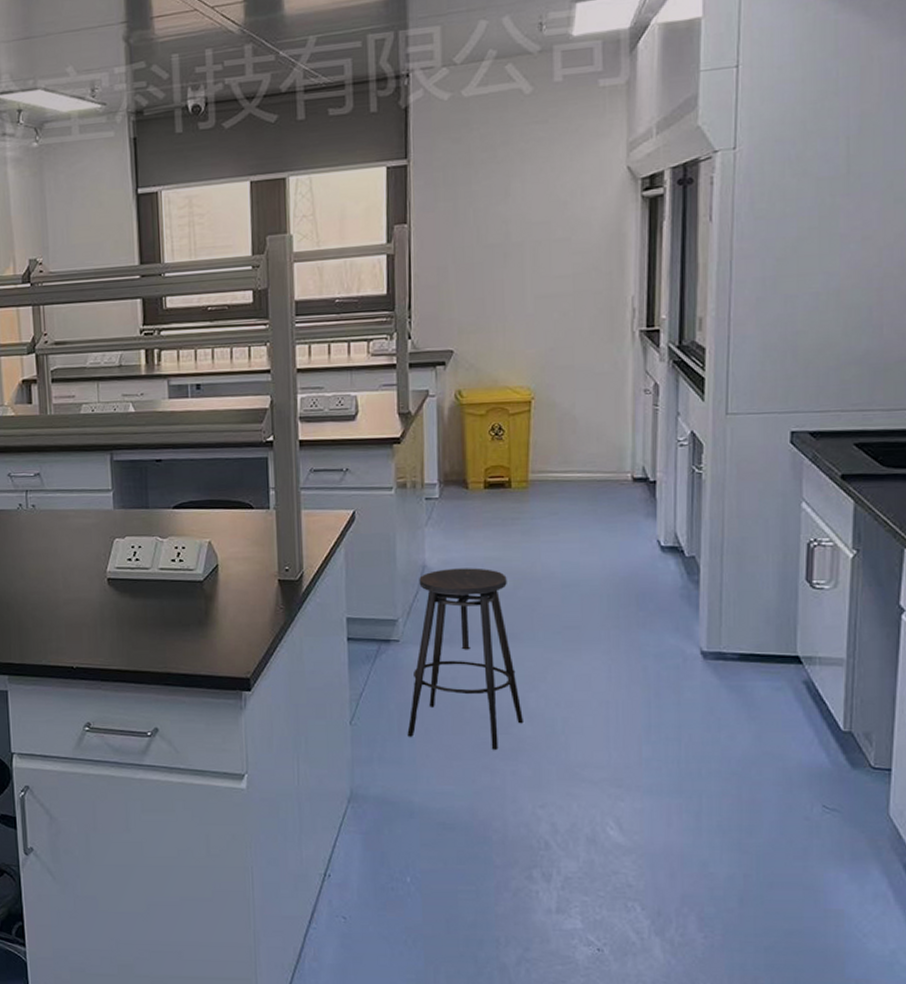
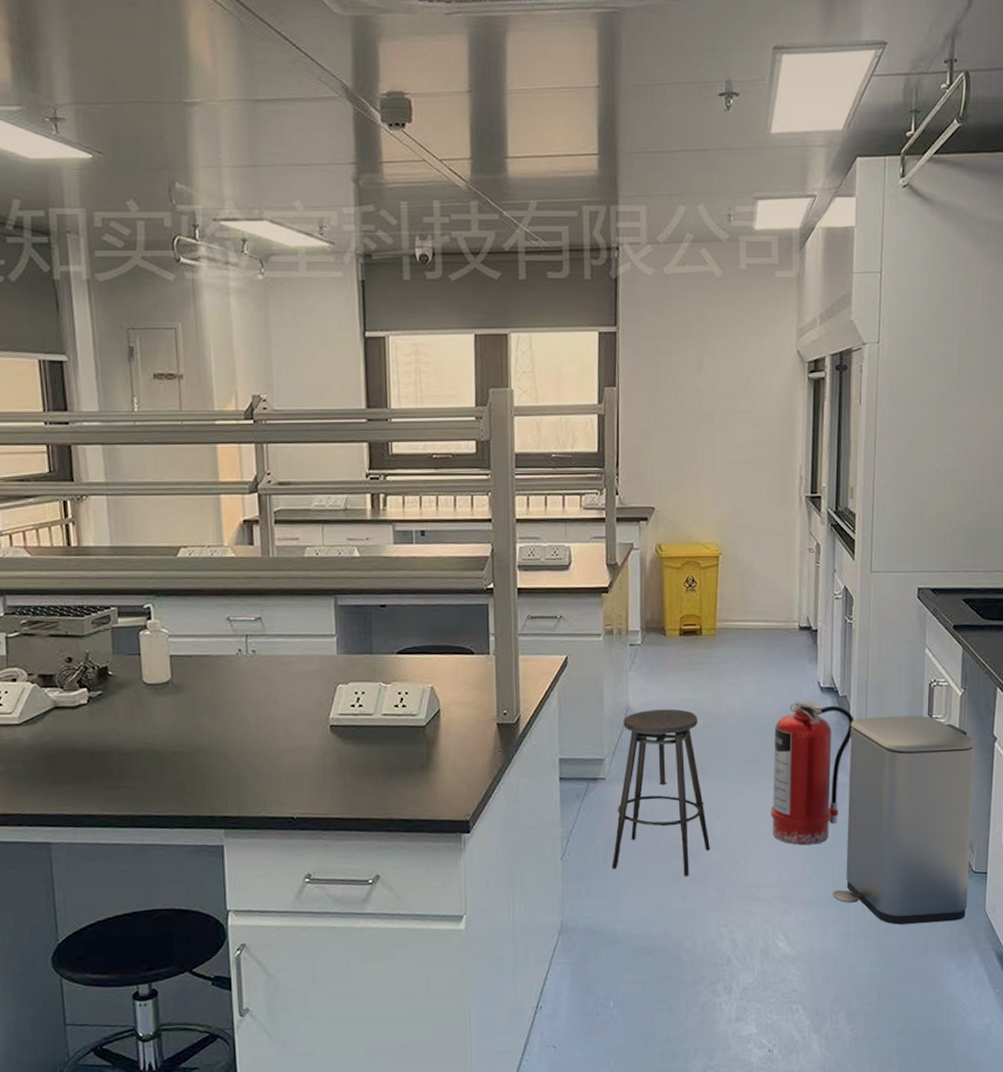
fire extinguisher: none [598,562,706,724] -> present [771,701,854,846]
pedal bin: none [677,580,873,824] -> present [832,715,975,925]

